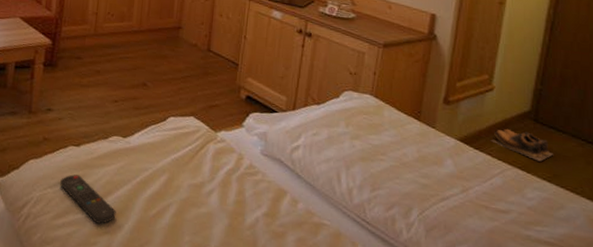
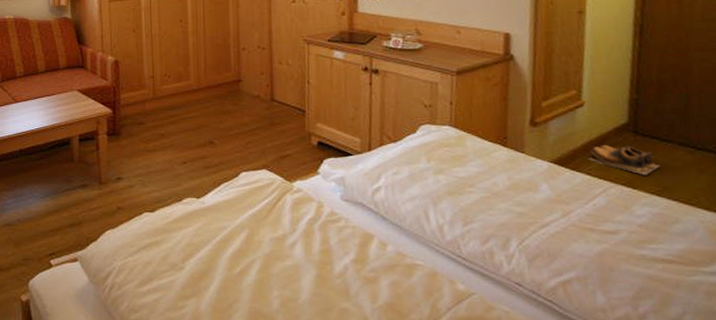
remote control: present [60,174,116,224] -> none [140,240,200,287]

